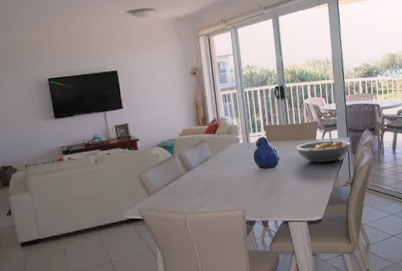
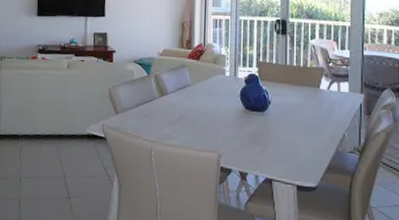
fruit bowl: present [296,140,351,163] -> none [293,90,366,120]

